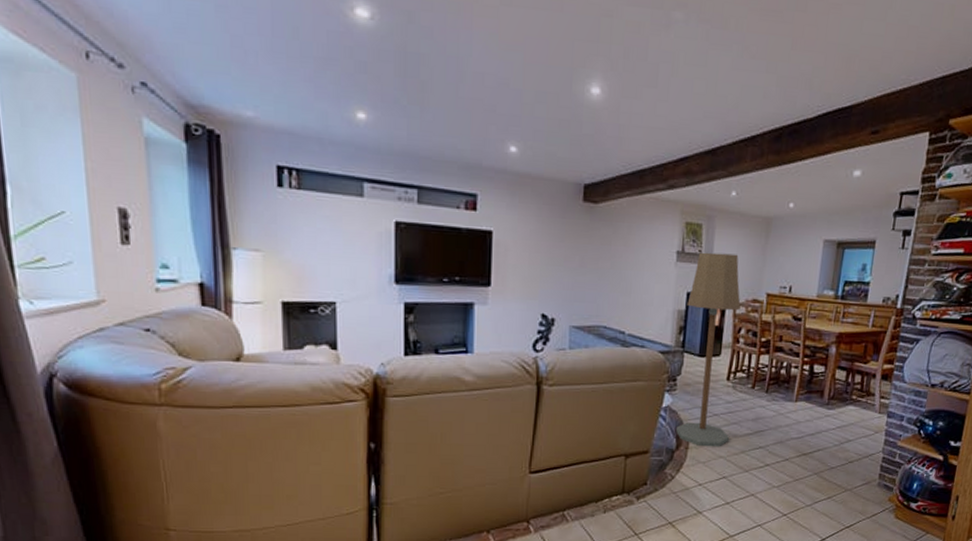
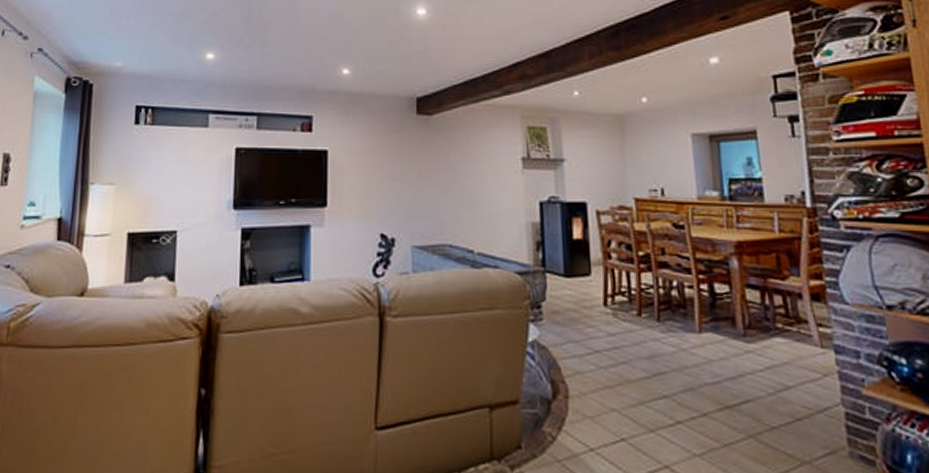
floor lamp: present [676,252,741,447] -> none [541,156,620,396]

